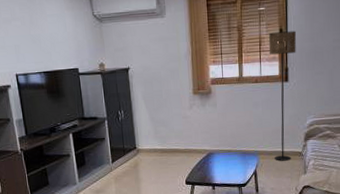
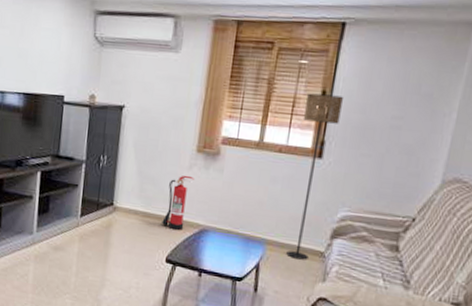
fire extinguisher: none [177,113,195,159] -> present [162,175,194,231]

